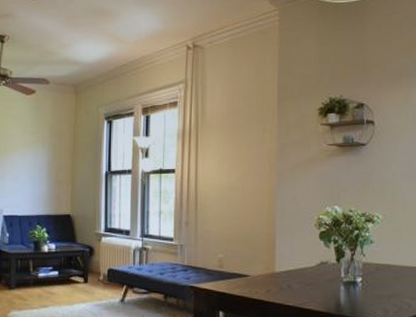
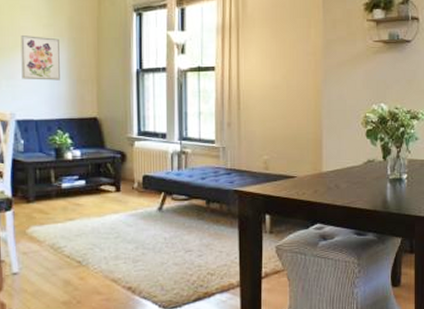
wall art: none [10,142,41,181] -> present [21,35,60,81]

